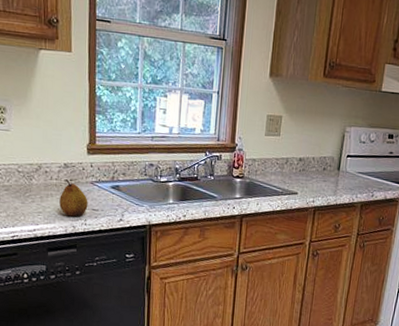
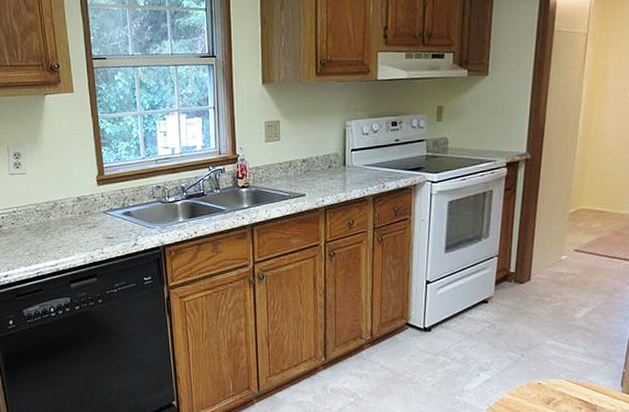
fruit: present [59,179,88,217] -> none [76,212,103,247]

